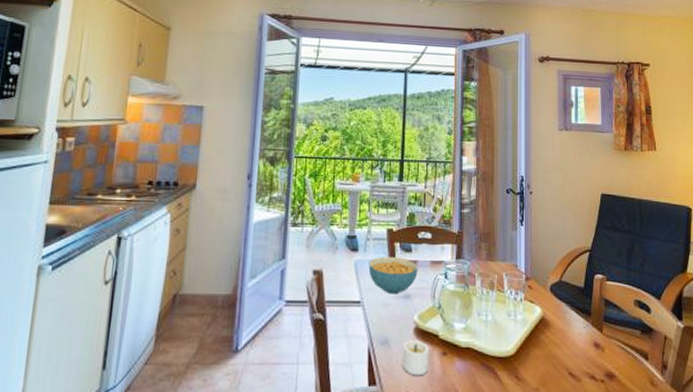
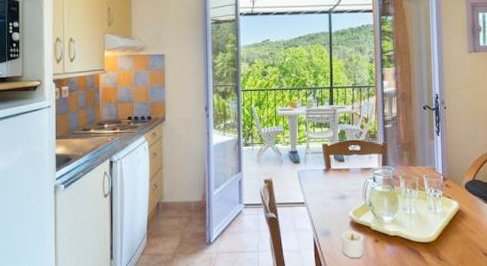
cereal bowl: present [368,257,418,295] -> none [309,166,351,196]

